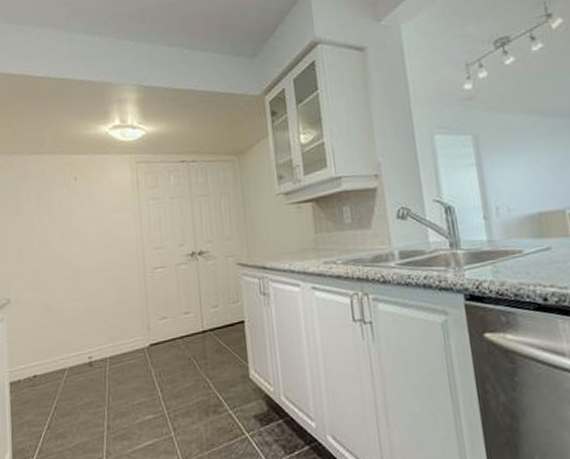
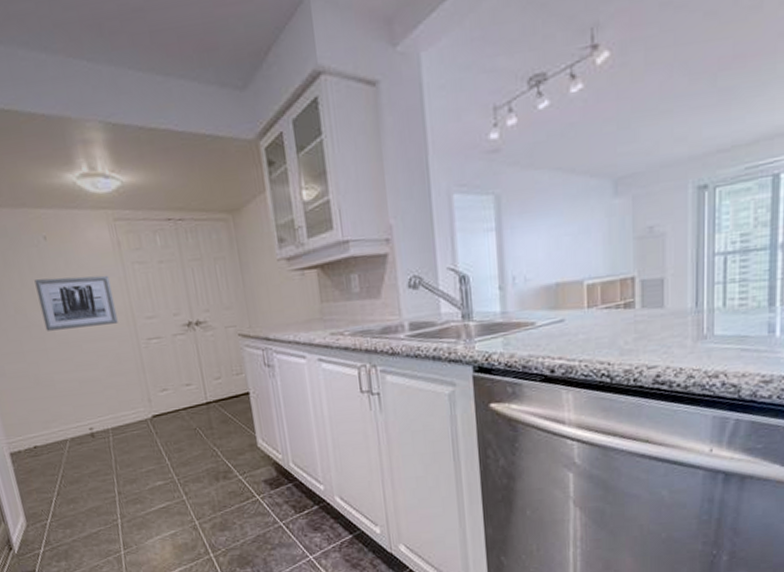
wall art: none [61,210,128,261] -> present [34,275,118,331]

